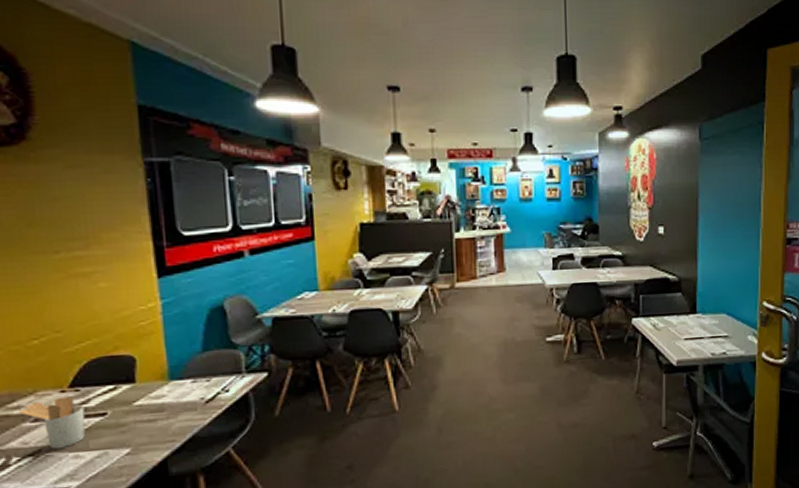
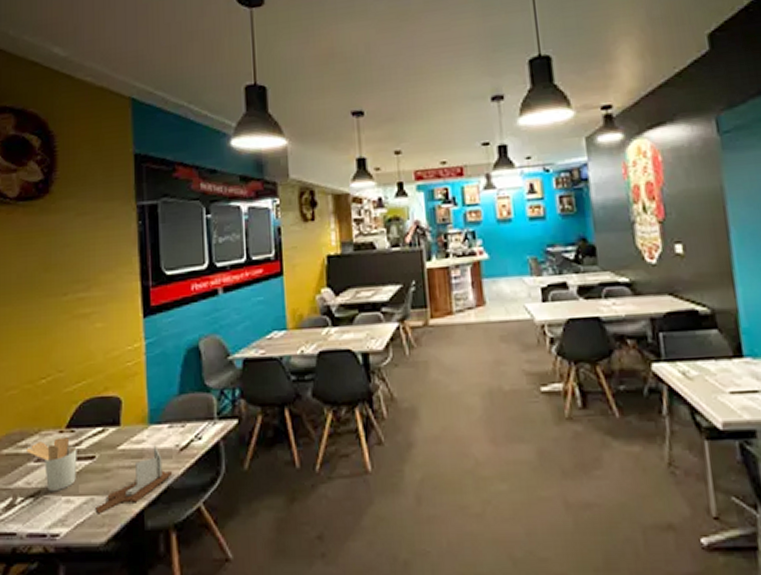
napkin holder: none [110,399,199,466] -> present [95,445,173,514]

